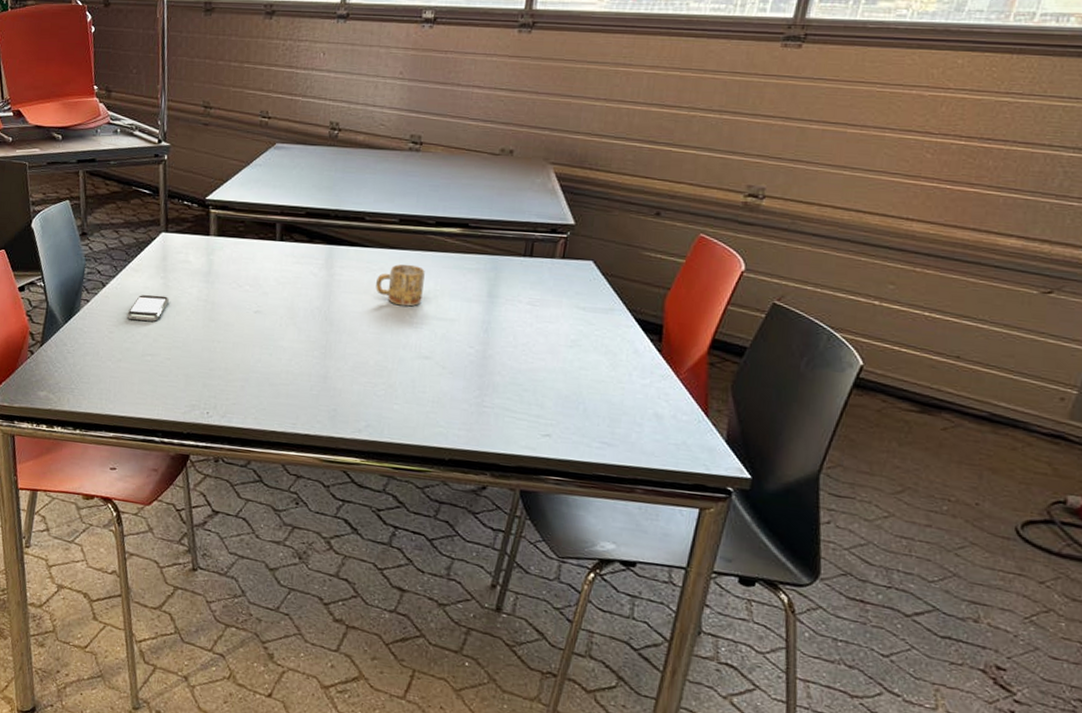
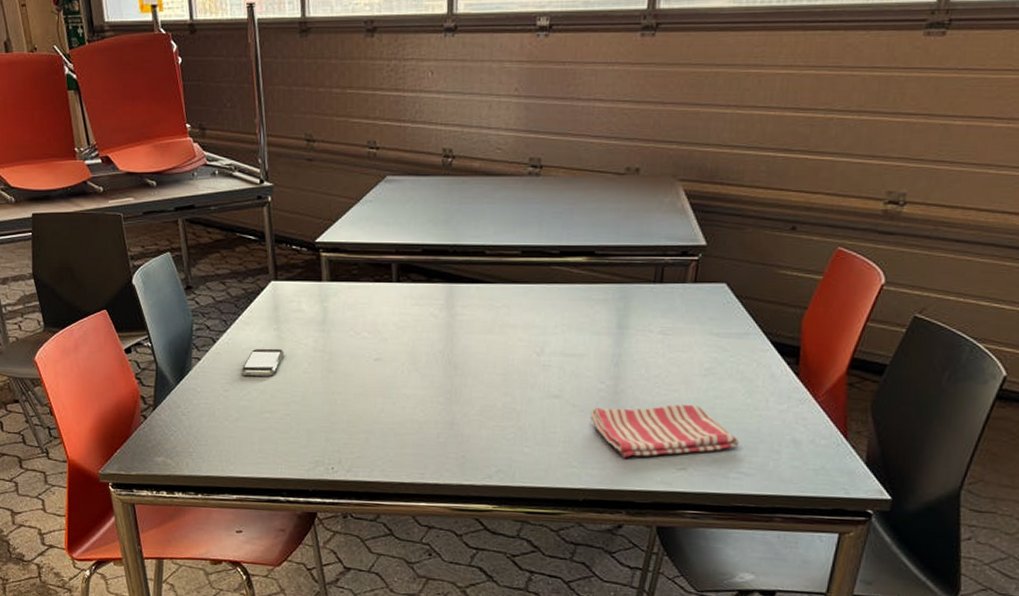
mug: present [375,264,425,307] -> none [500,299,551,344]
dish towel: none [459,370,603,421] -> present [590,404,740,458]

